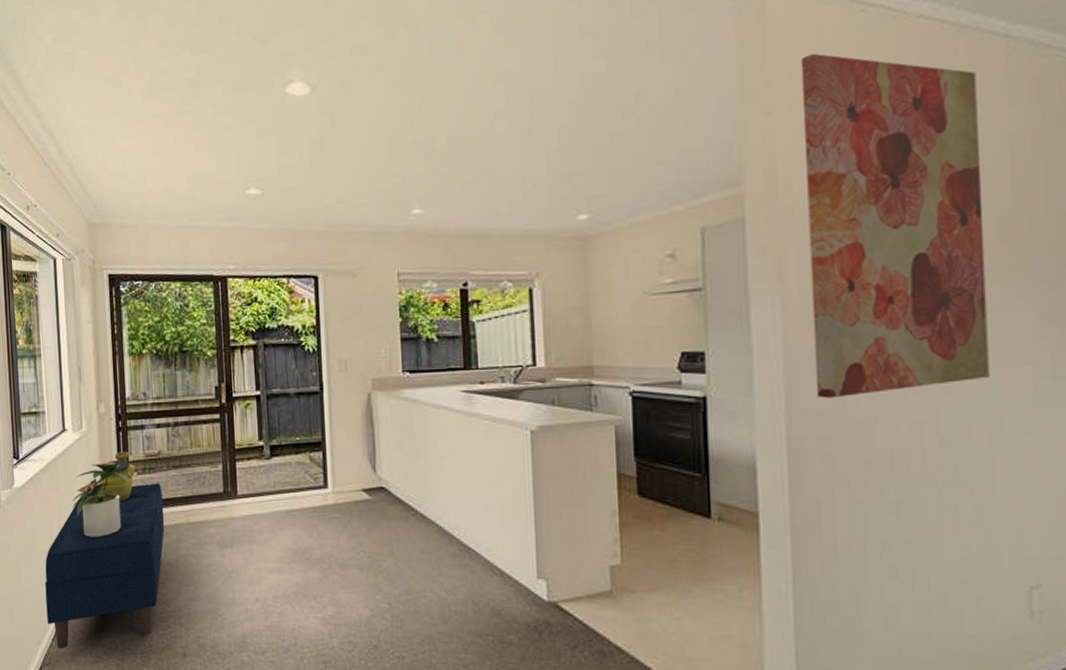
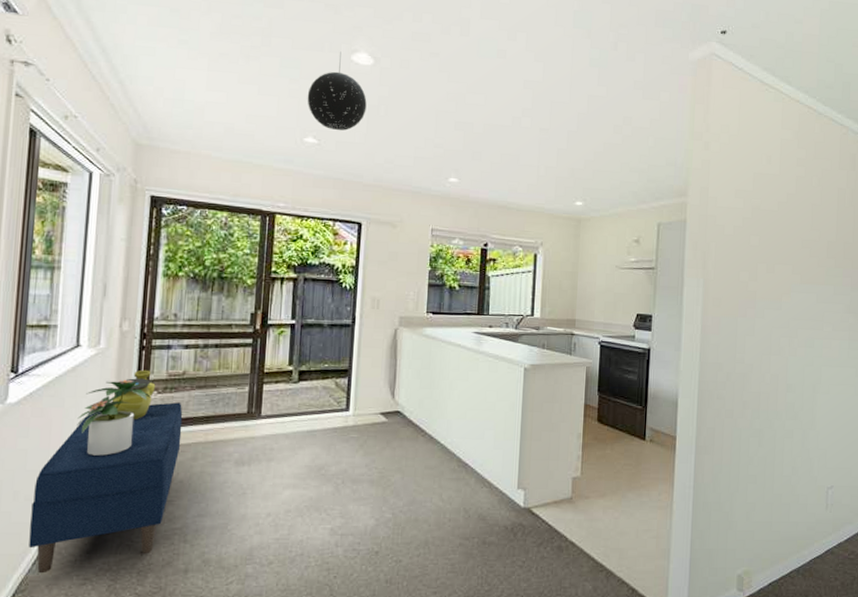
pendant light: none [244,85,309,176] -> present [307,51,367,131]
wall art: present [800,53,989,399] -> none [719,112,824,355]

